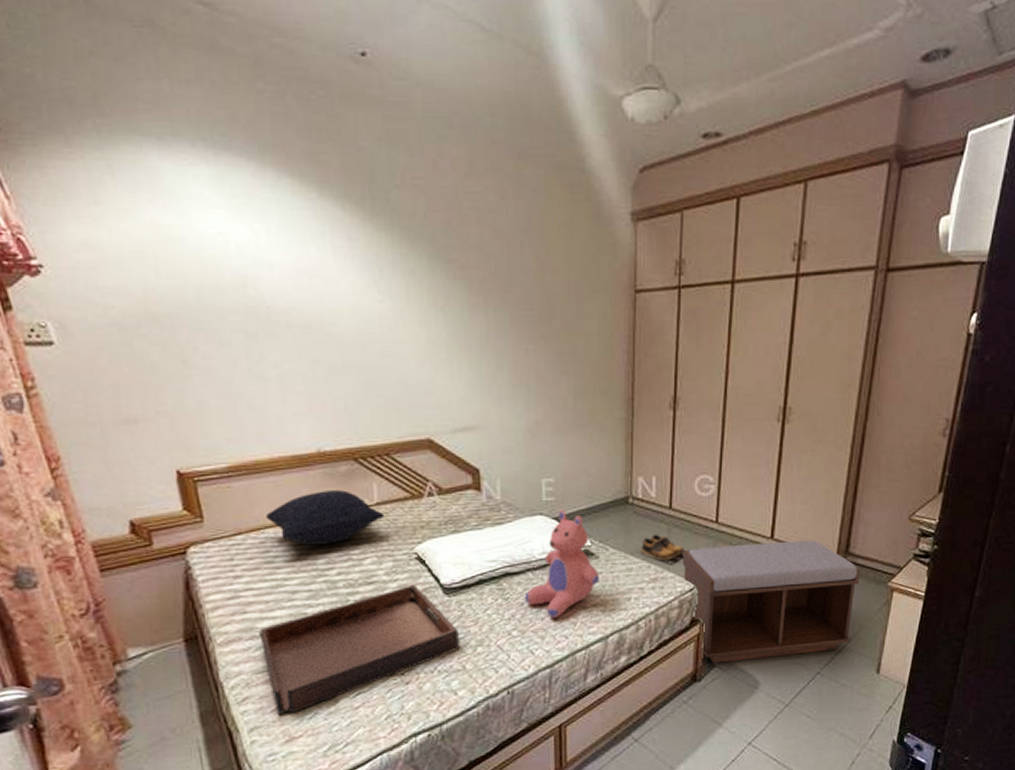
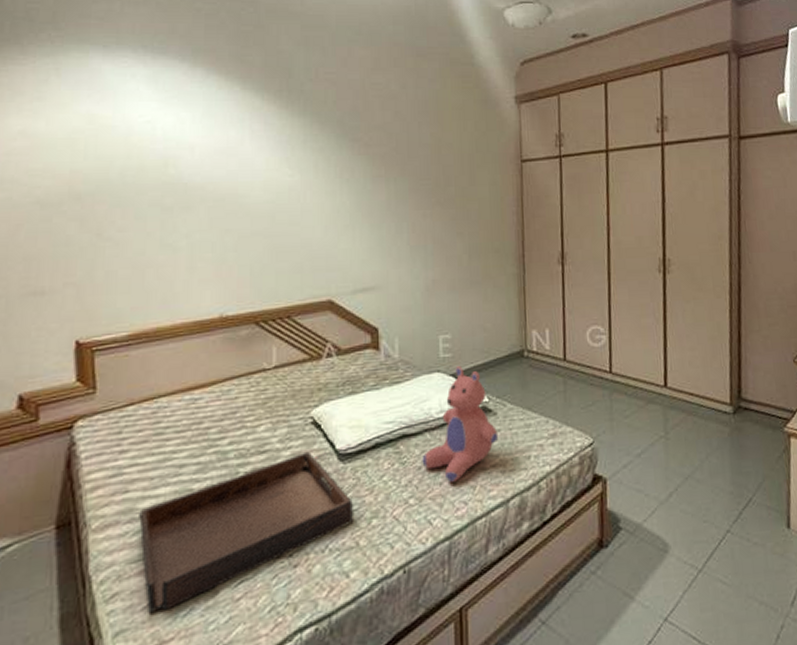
pillow: present [266,490,384,546] -> none [161,354,281,414]
shoes: present [635,534,685,564] -> none [533,387,582,418]
bench: present [682,540,860,663] -> none [579,387,757,526]

